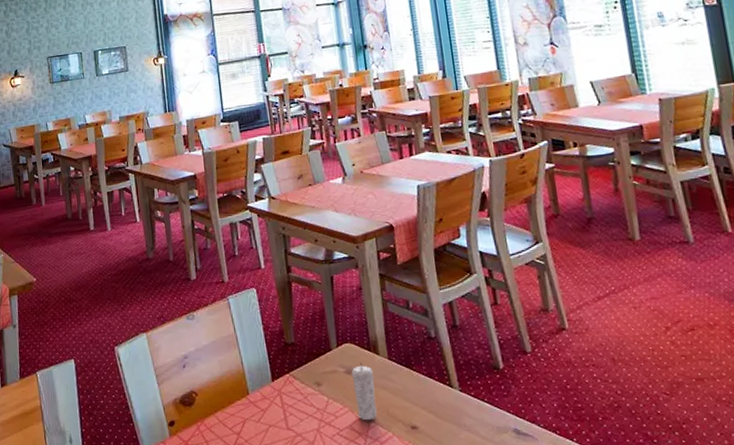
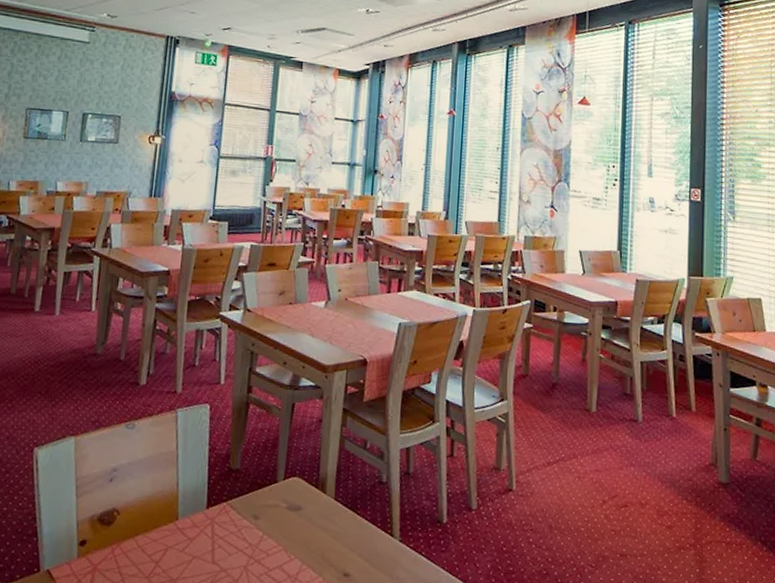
candle: present [351,362,378,421] -> none [291,499,317,563]

